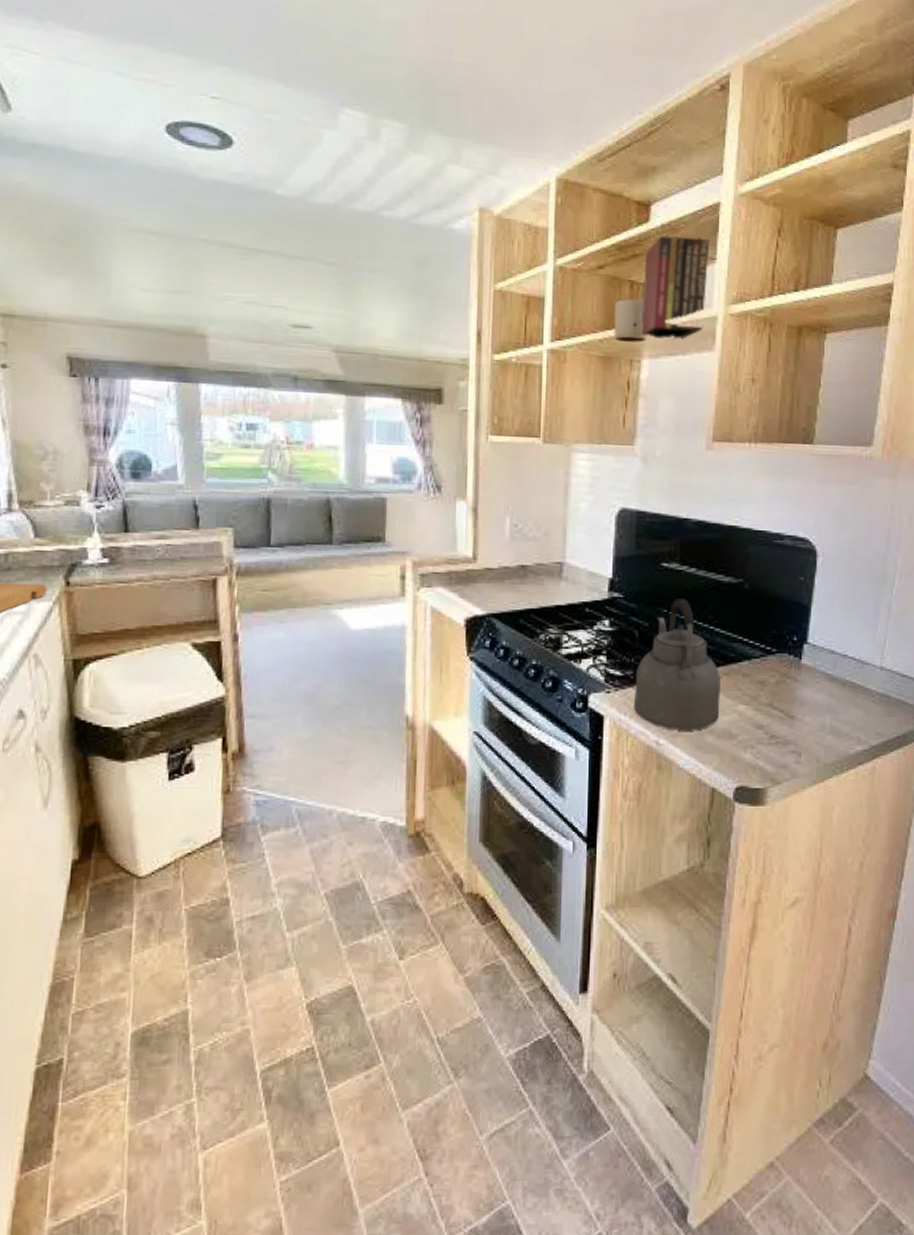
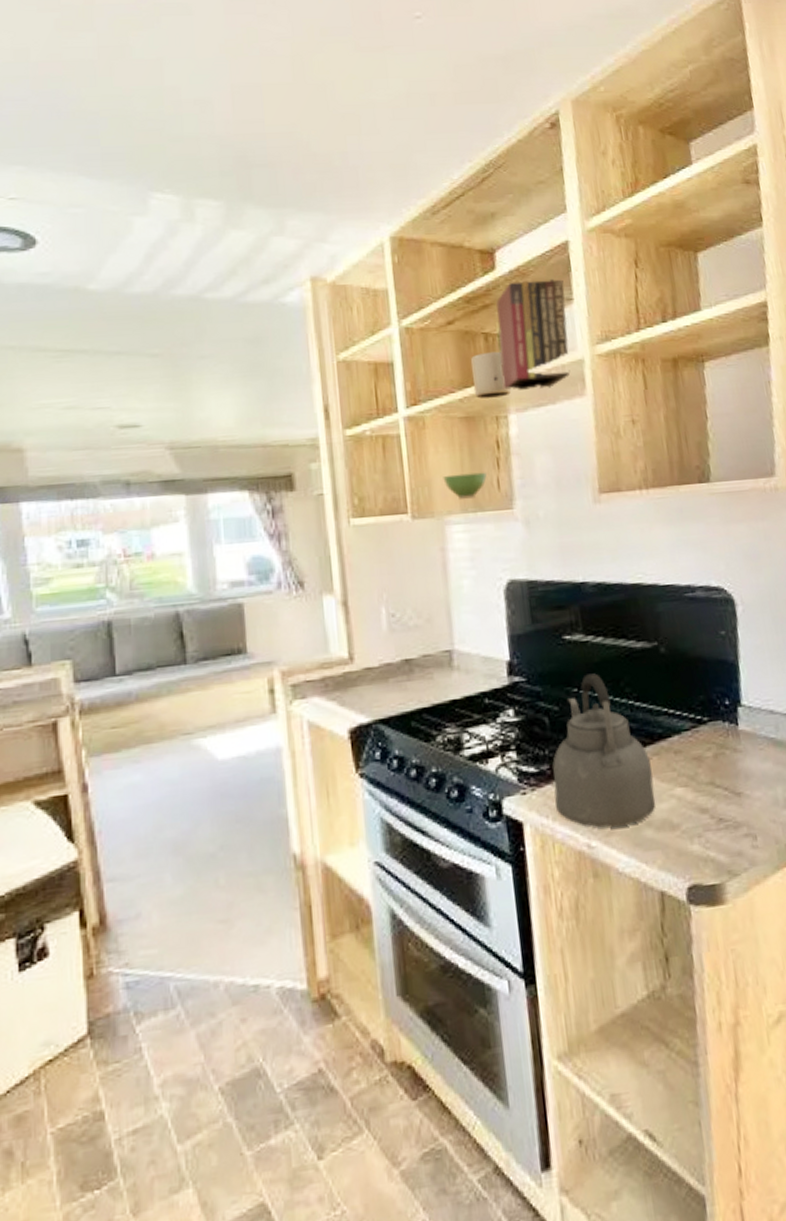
bowl: none [575,407,616,432] -> present [443,472,488,500]

